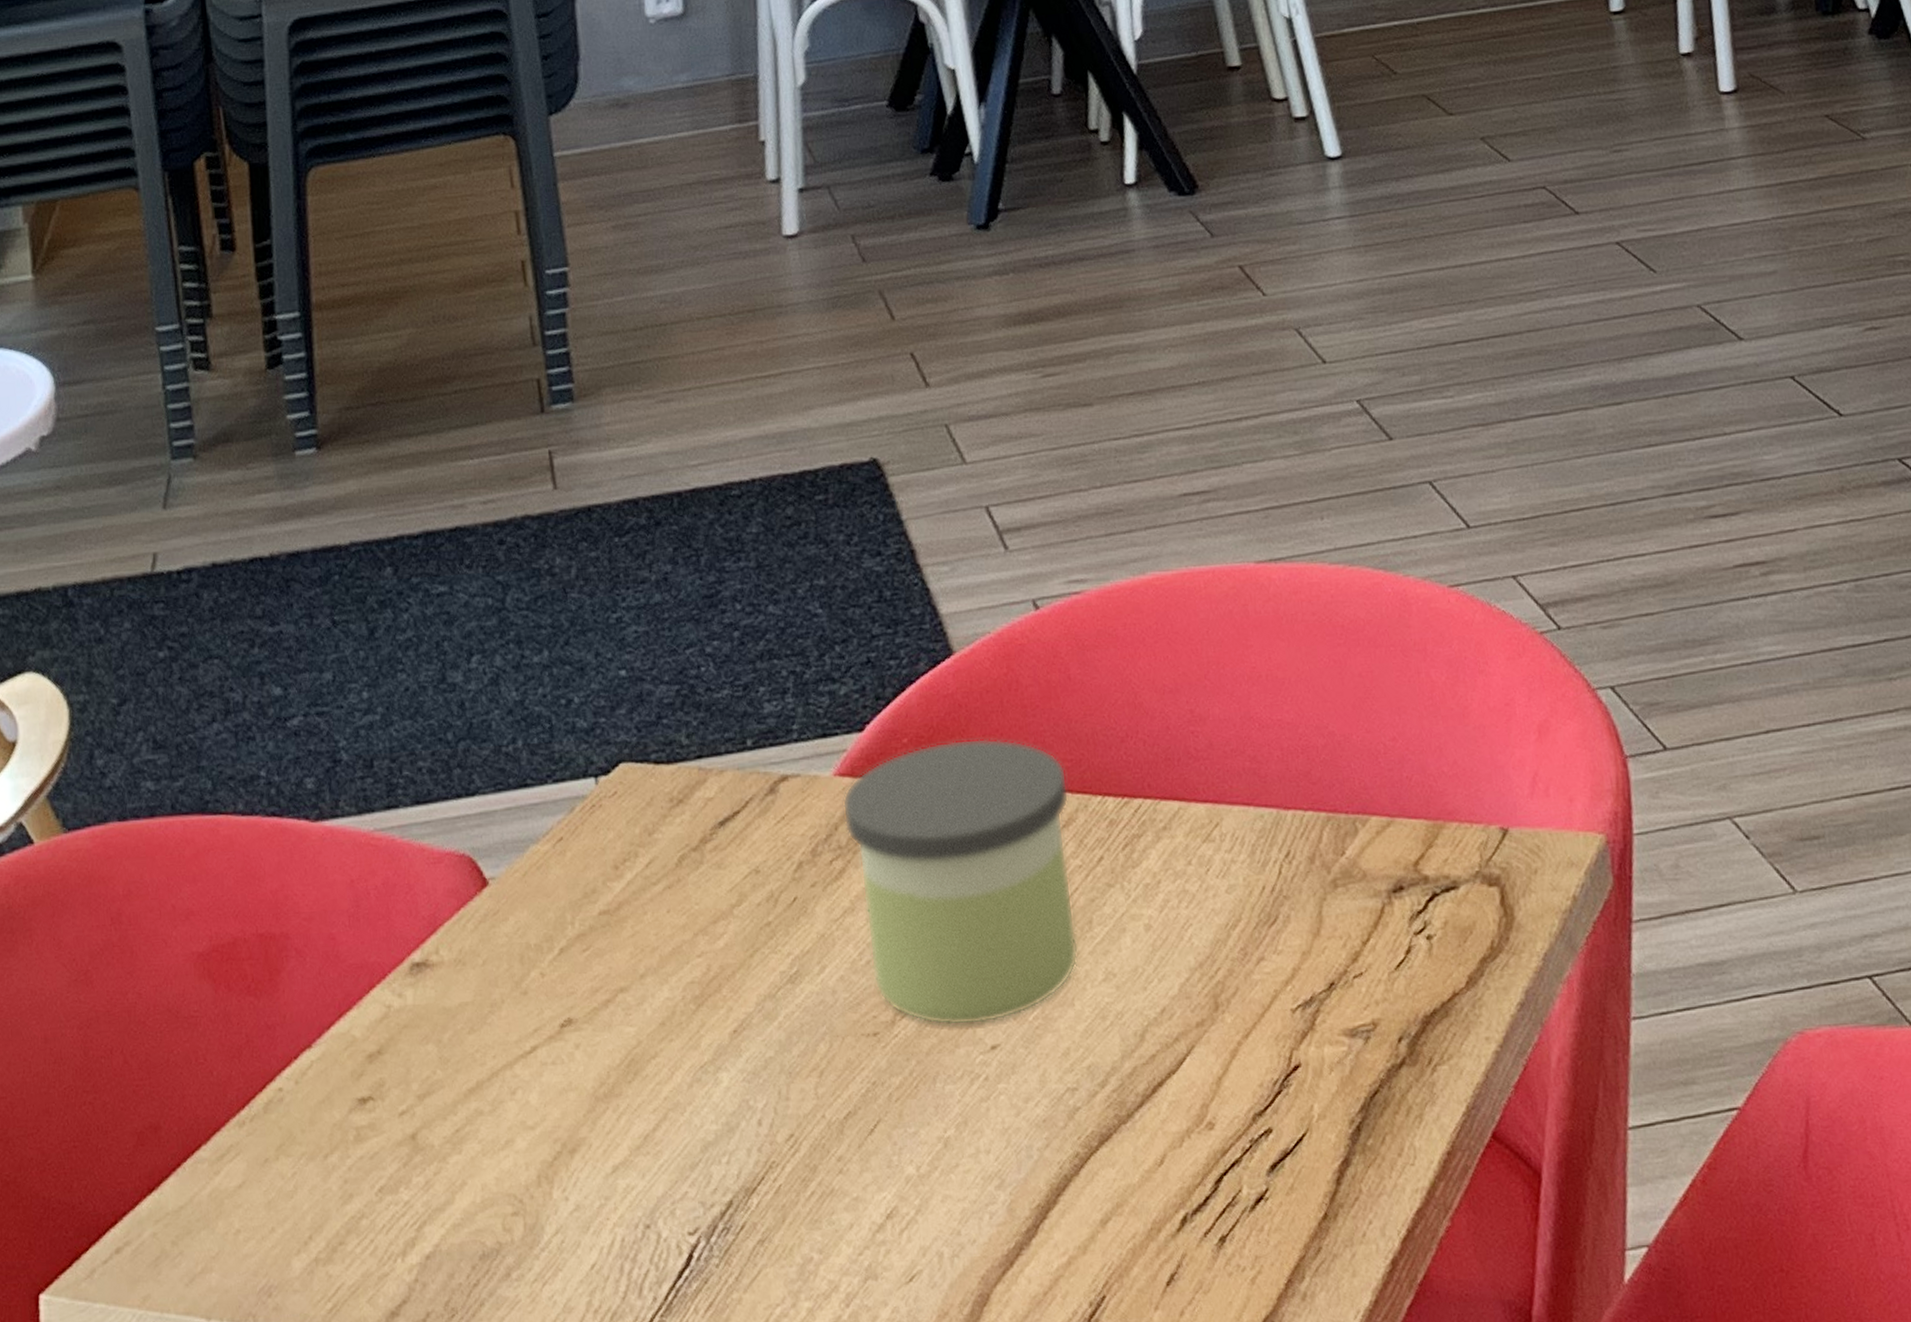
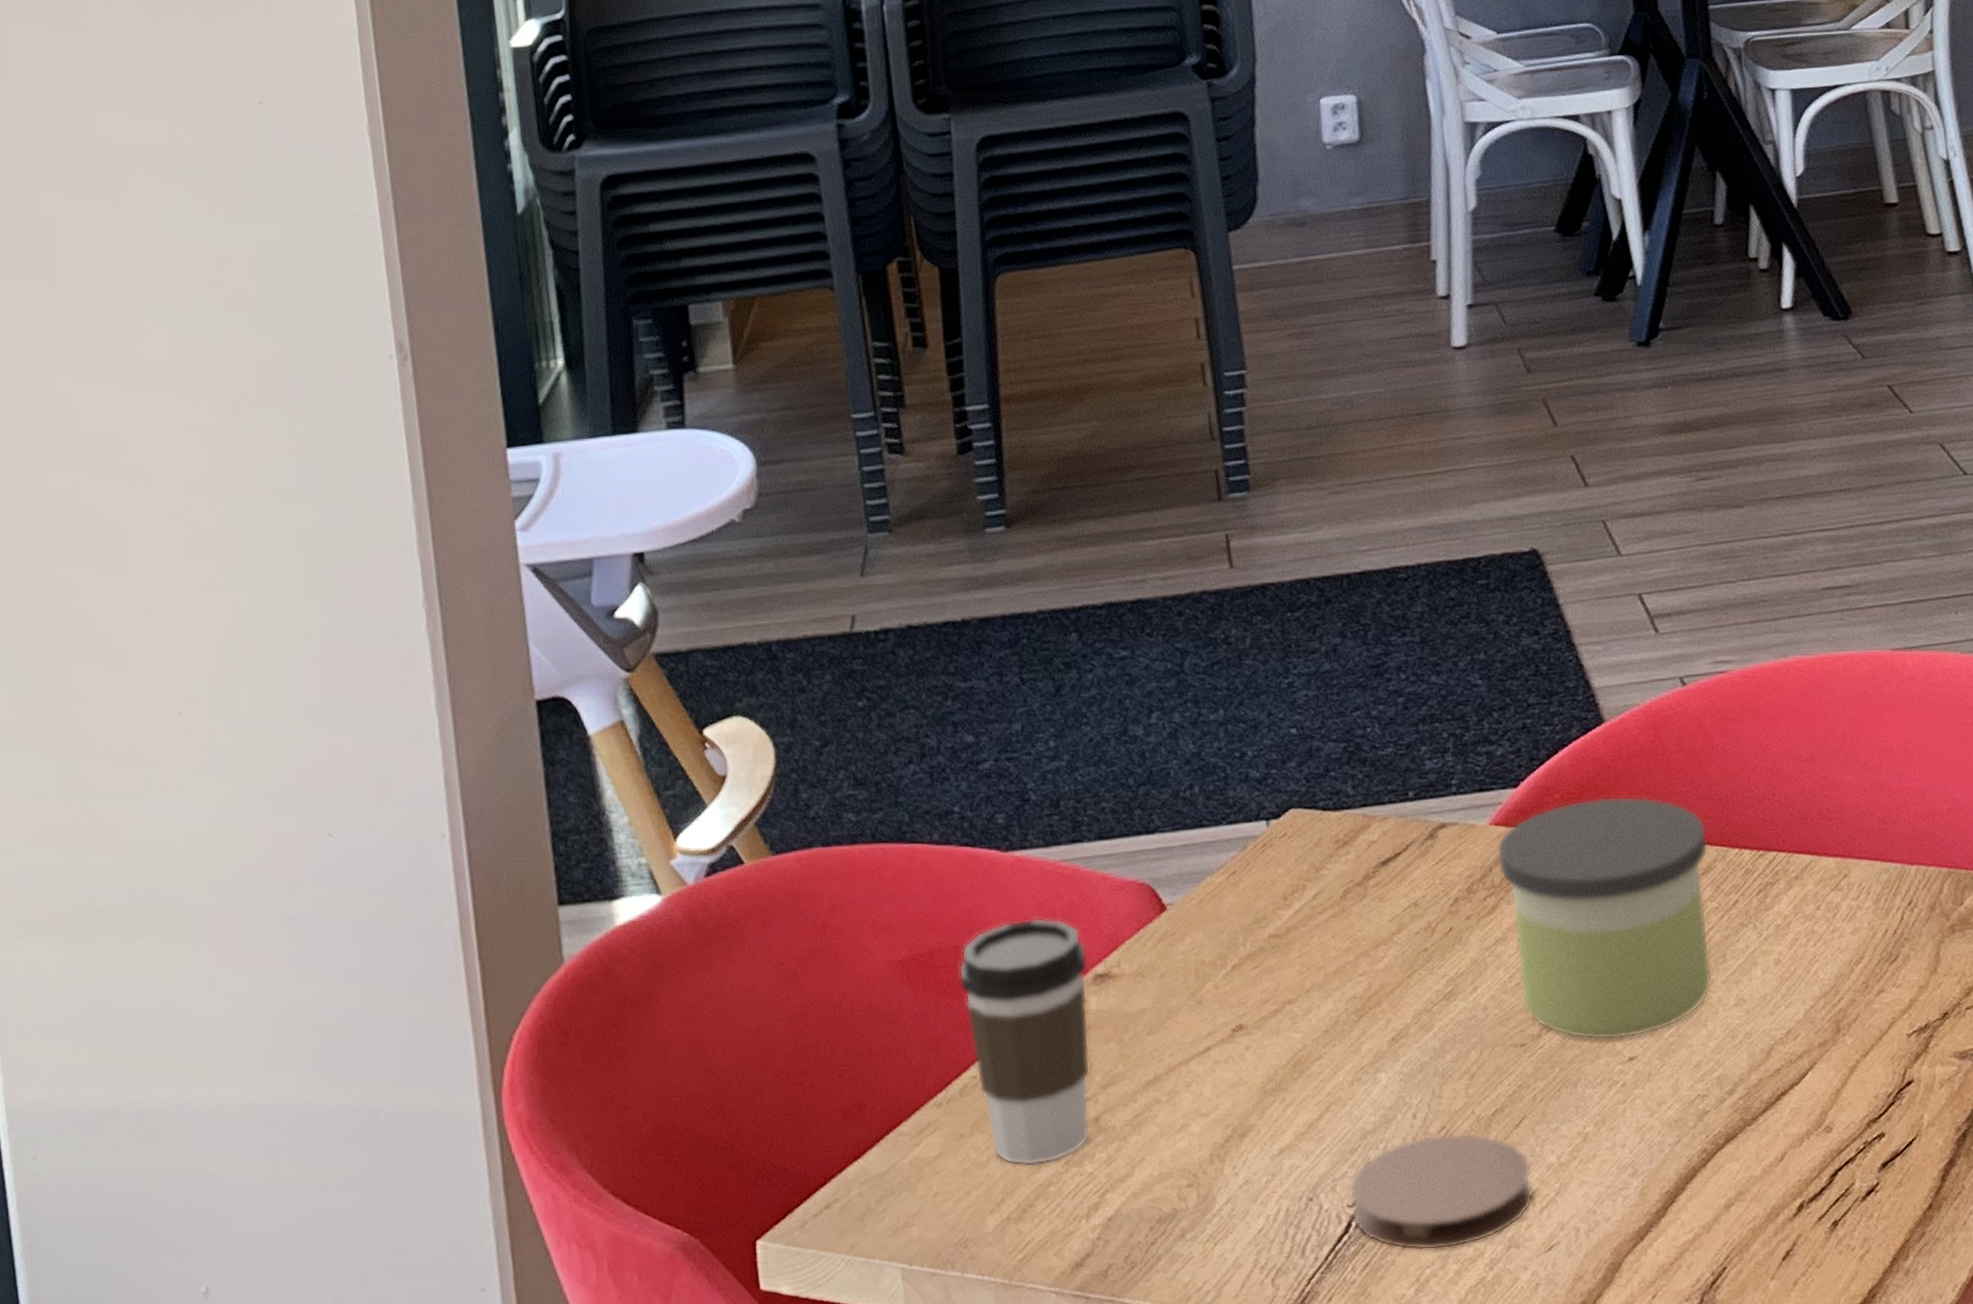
coffee cup: none [264,898,407,1195] -> present [958,917,1091,1166]
coaster: none [689,1141,893,1286] -> present [1349,1133,1534,1251]

